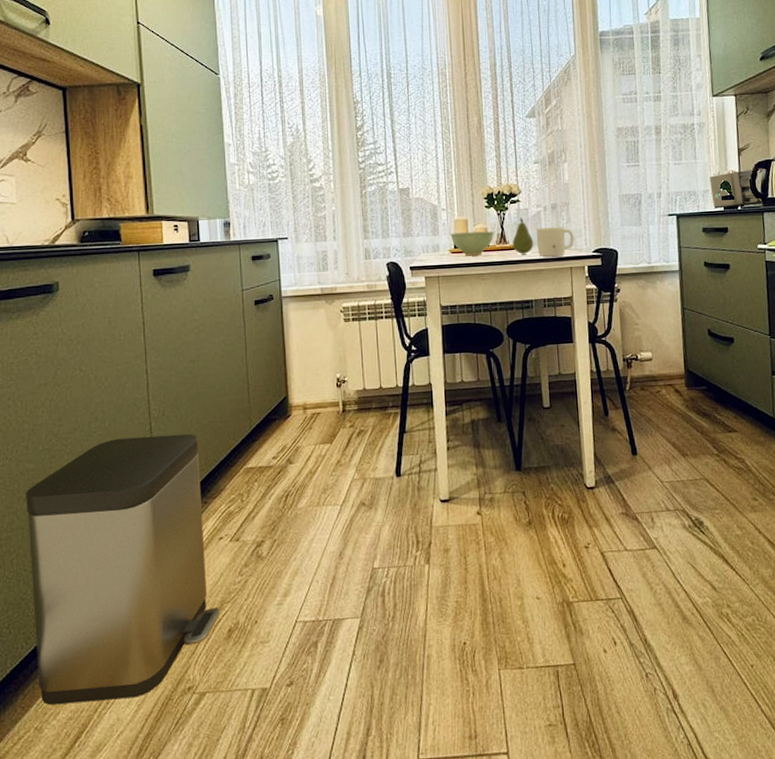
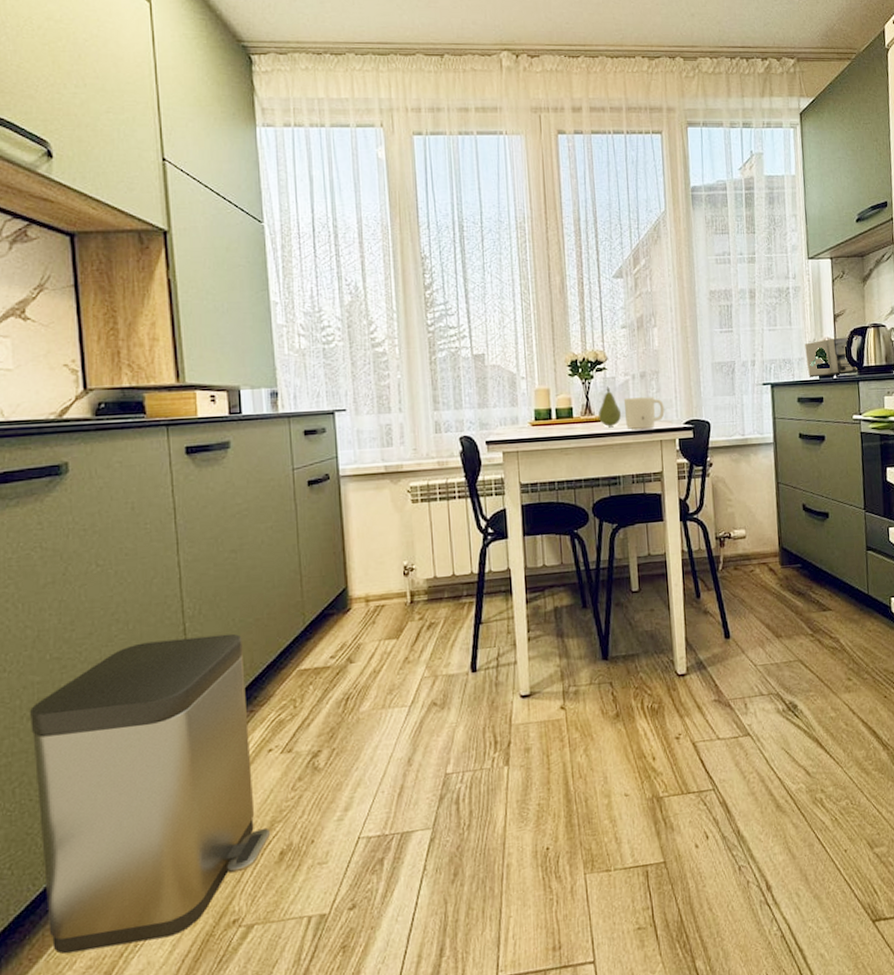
bowl: present [450,231,494,256] -> none [530,401,579,429]

